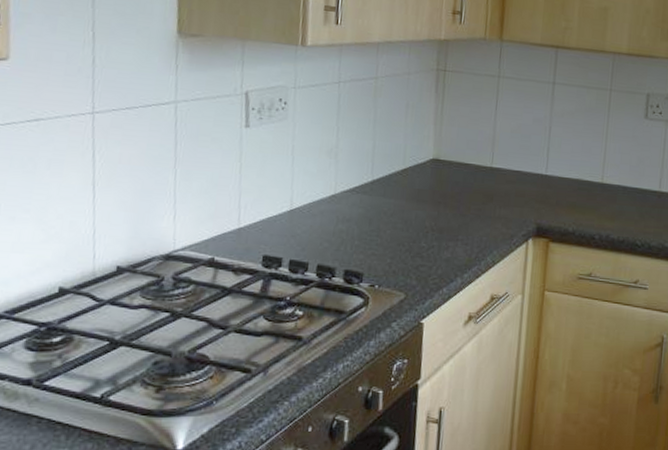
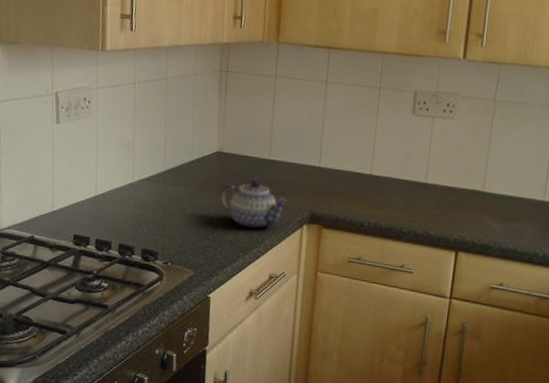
teapot: none [436,188,511,244] -> present [220,178,287,228]

